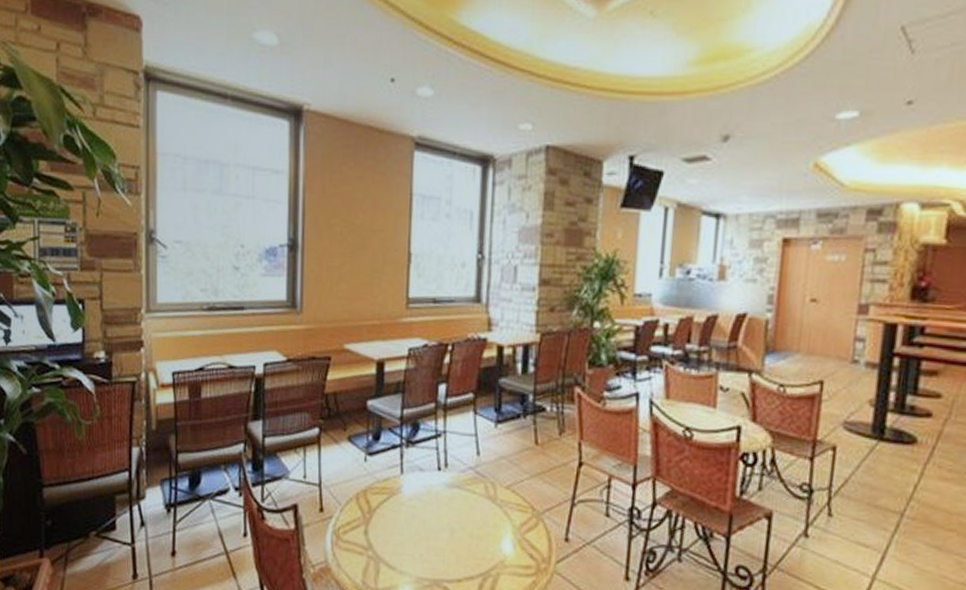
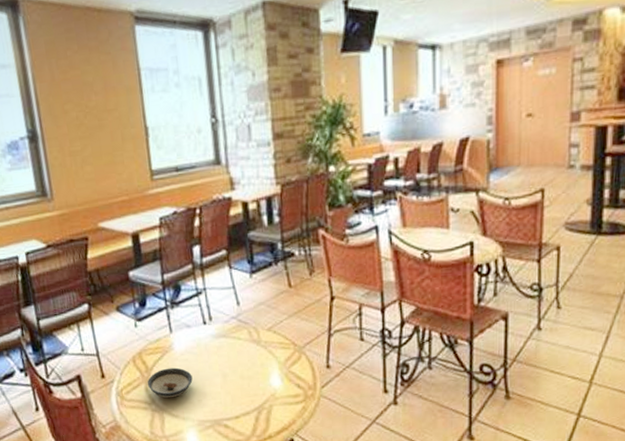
saucer: none [367,512,417,546] -> present [147,367,193,398]

